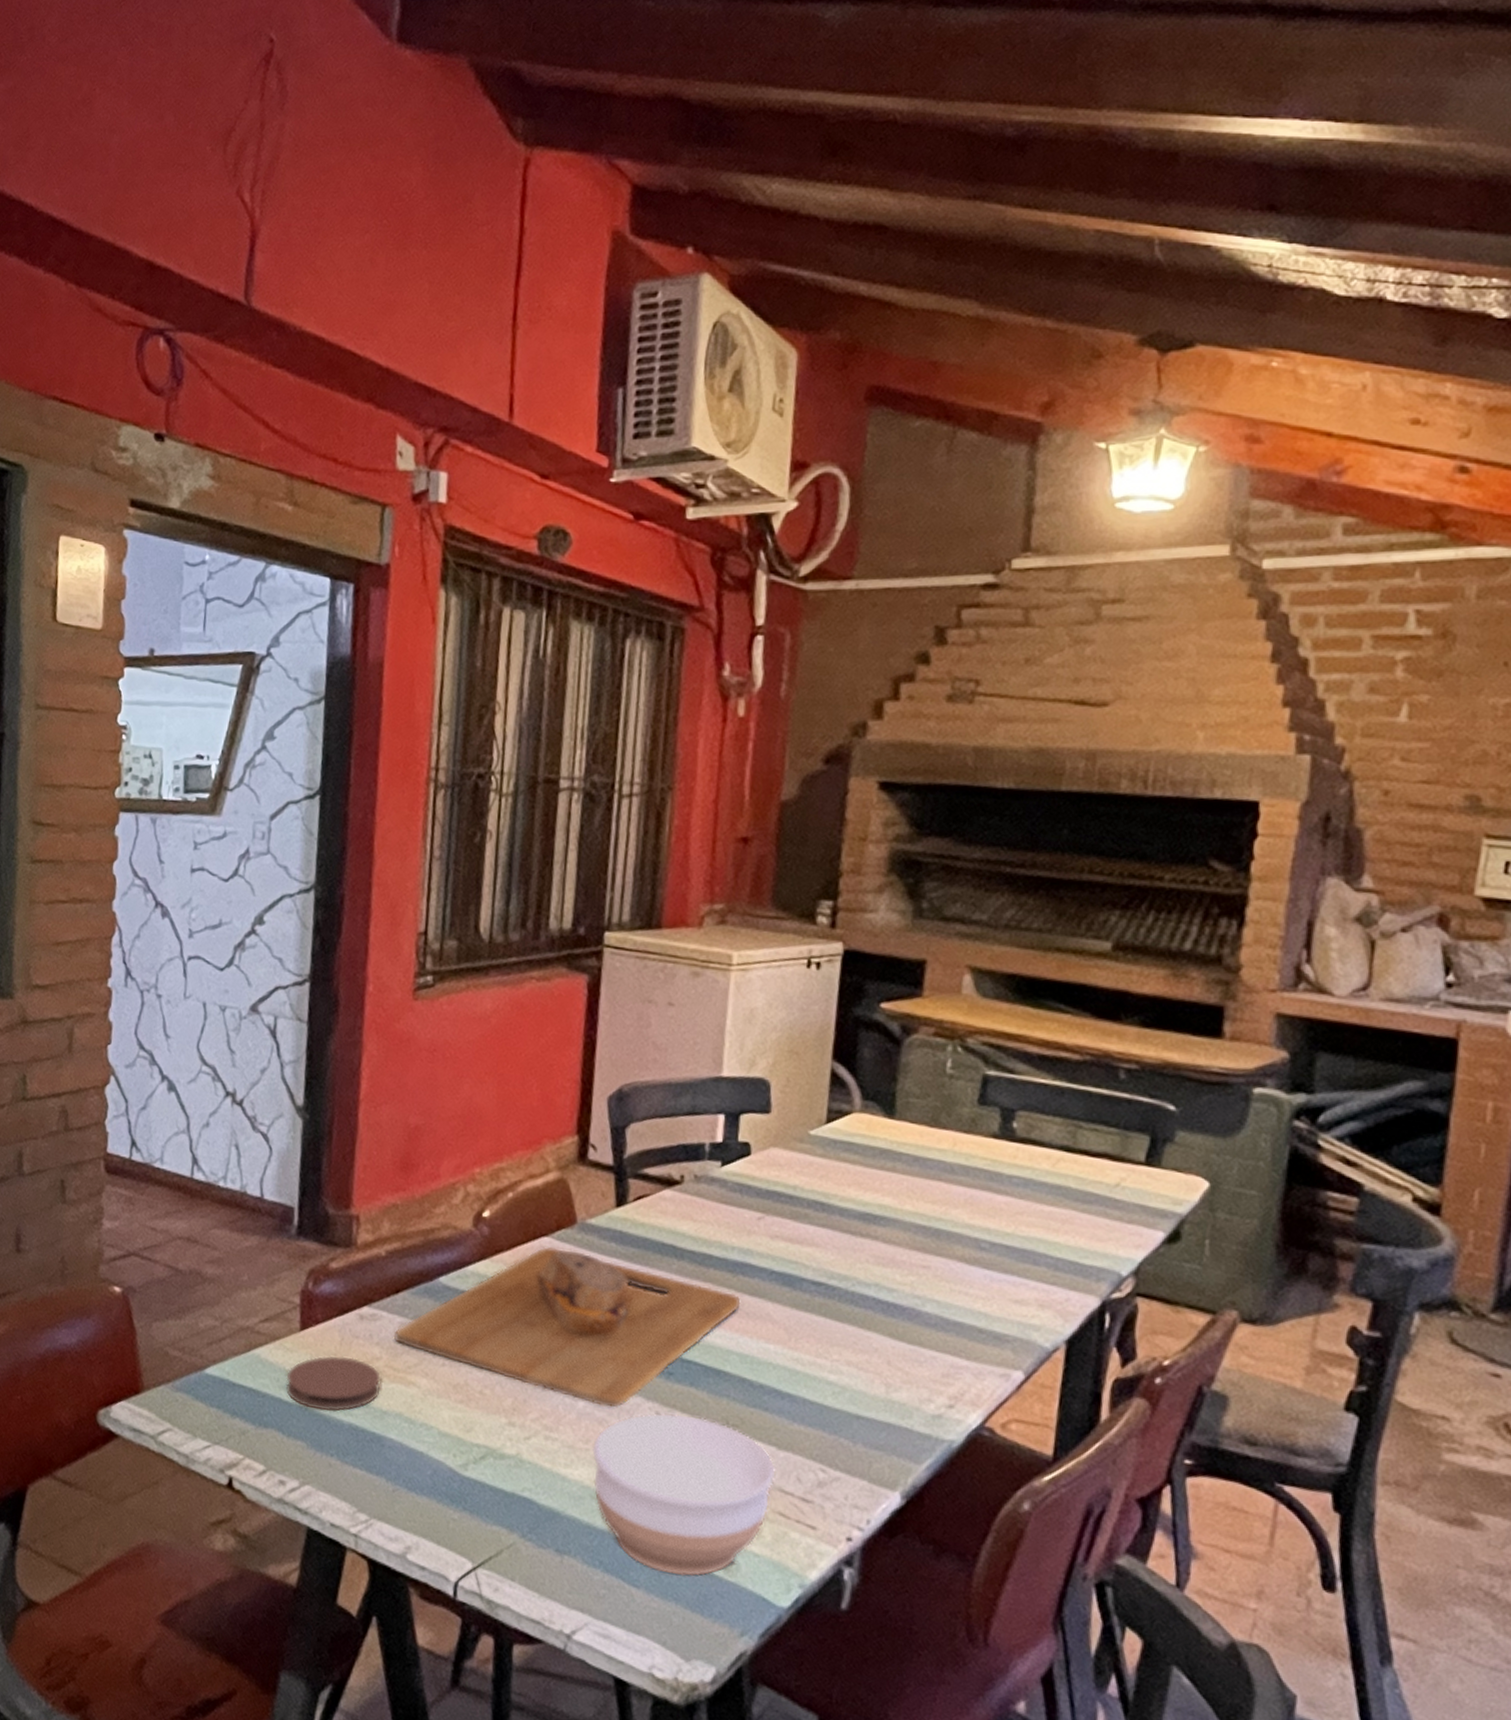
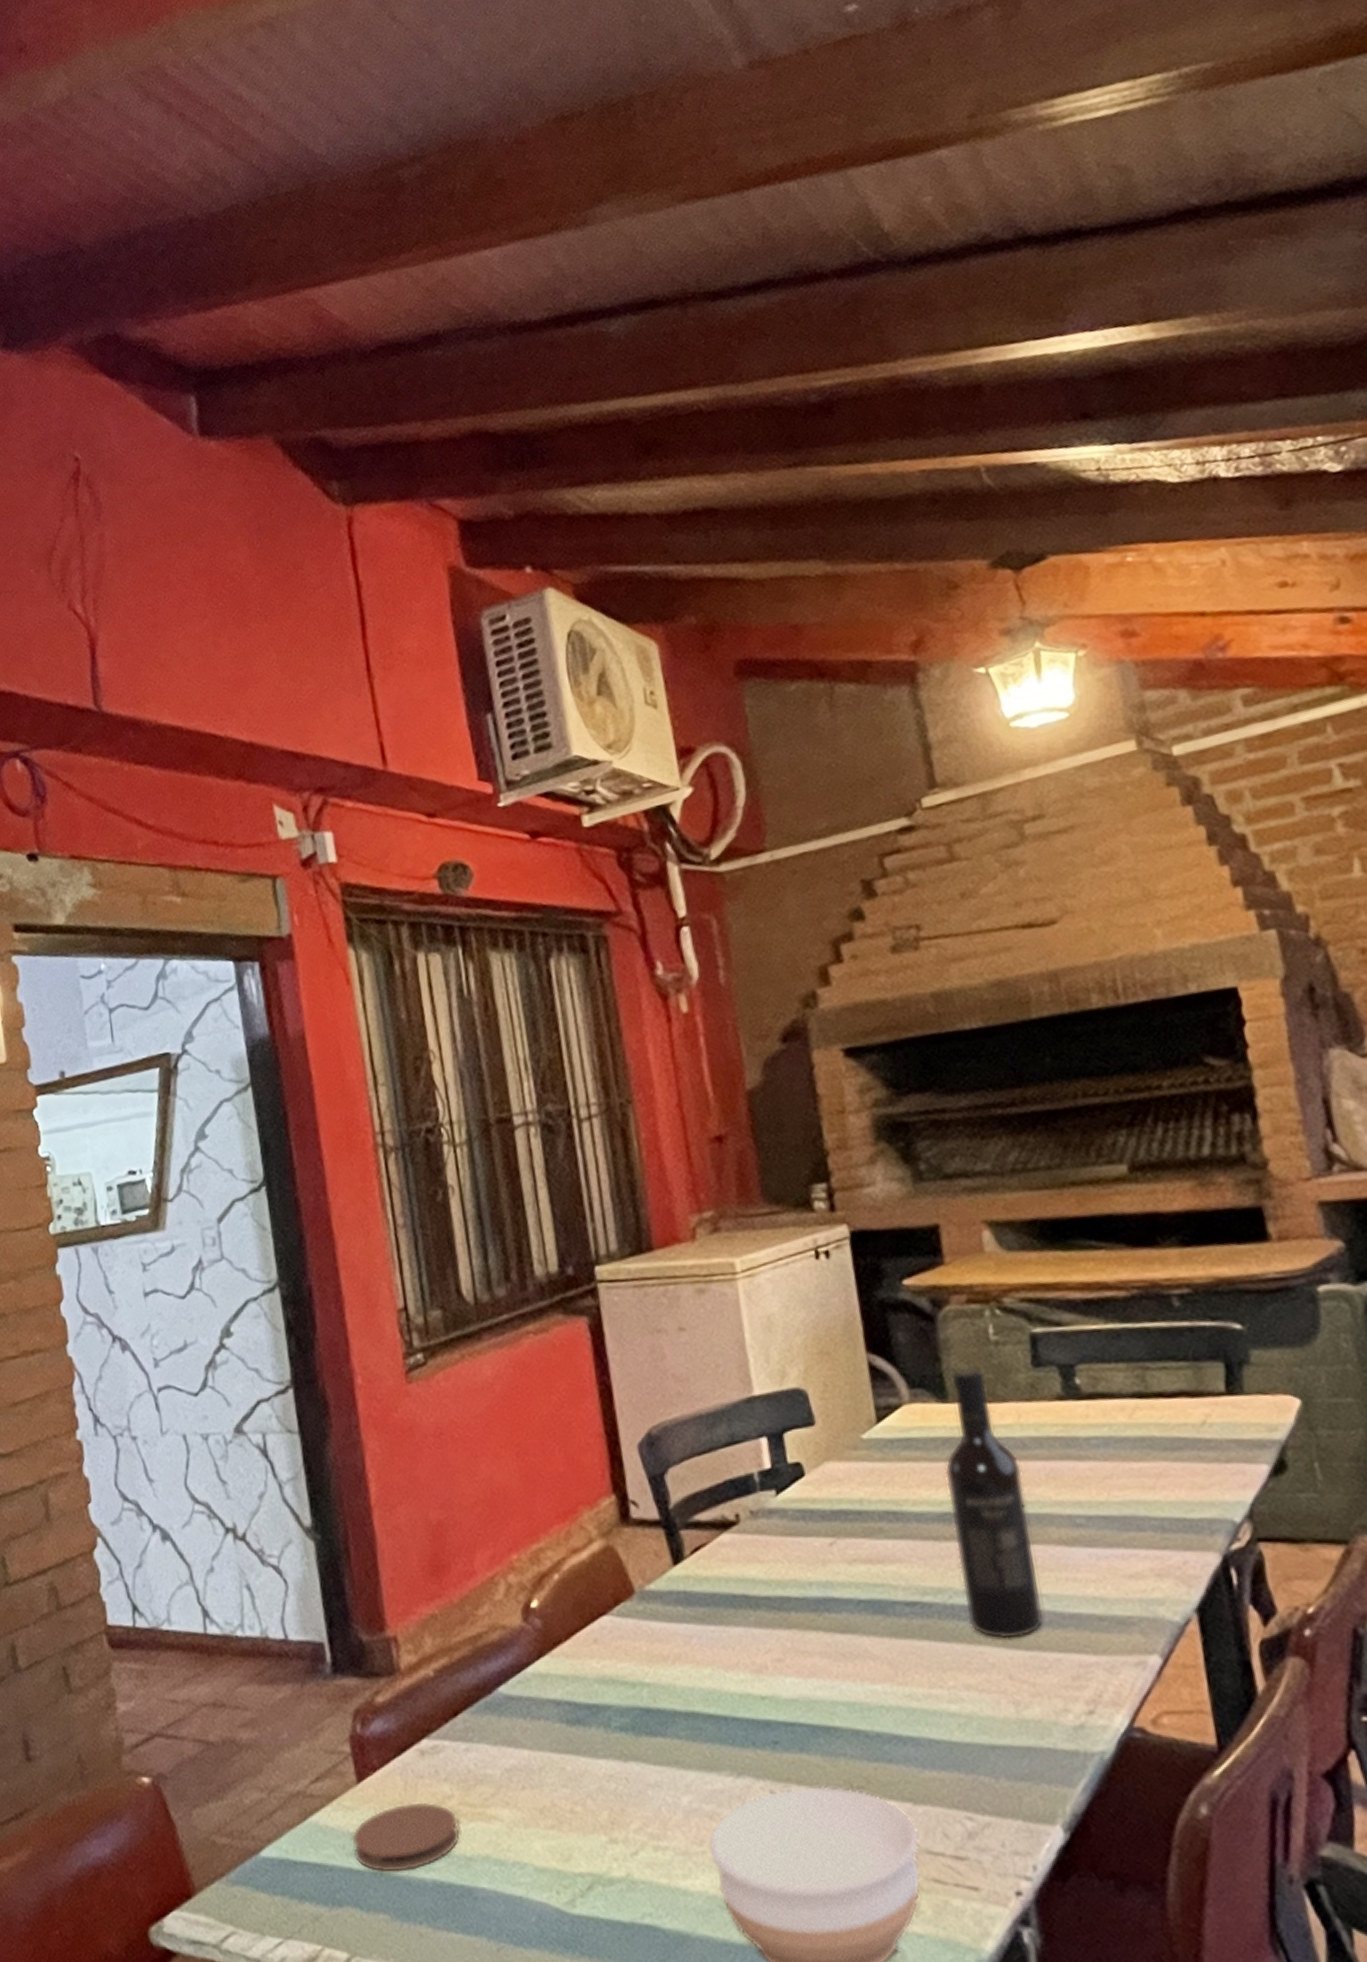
cutting board: present [393,1247,741,1409] -> none [461,1624,834,1798]
wine bottle: none [864,1093,945,1332] -> present [944,1368,1044,1639]

